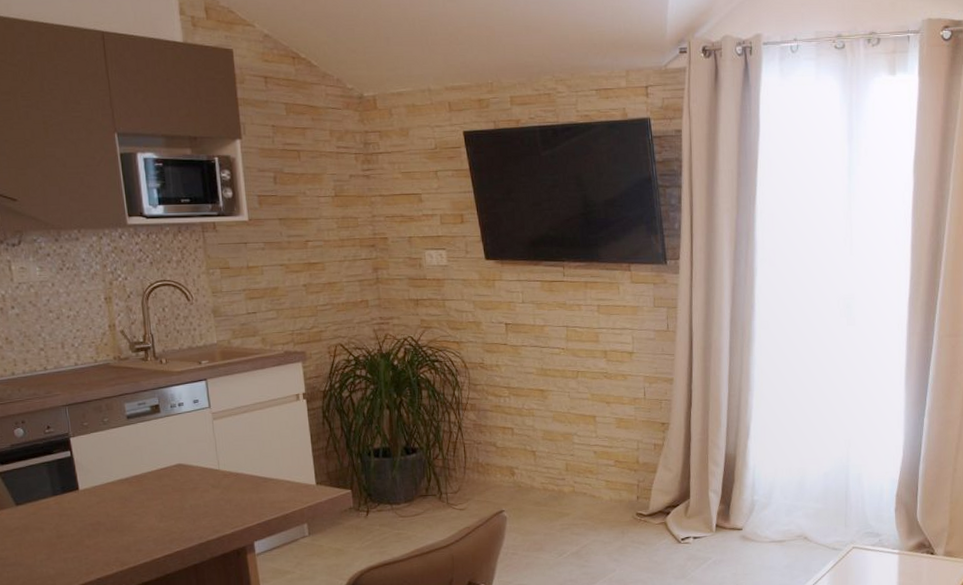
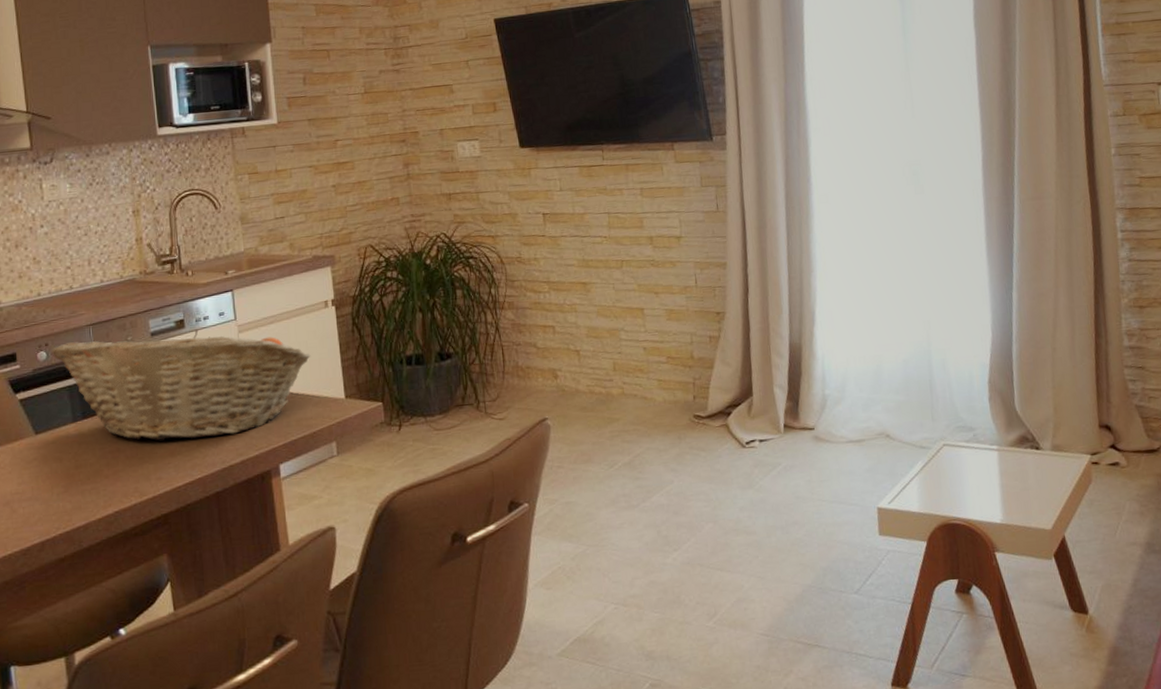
fruit basket: none [28,414,283,516] -> present [51,329,311,441]

